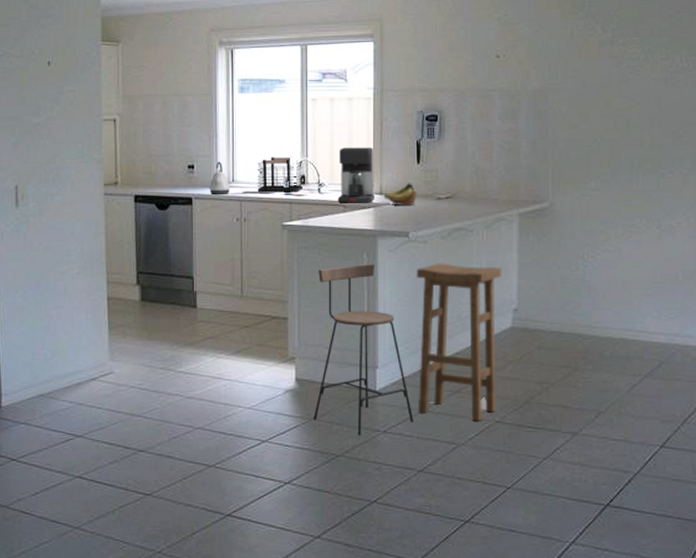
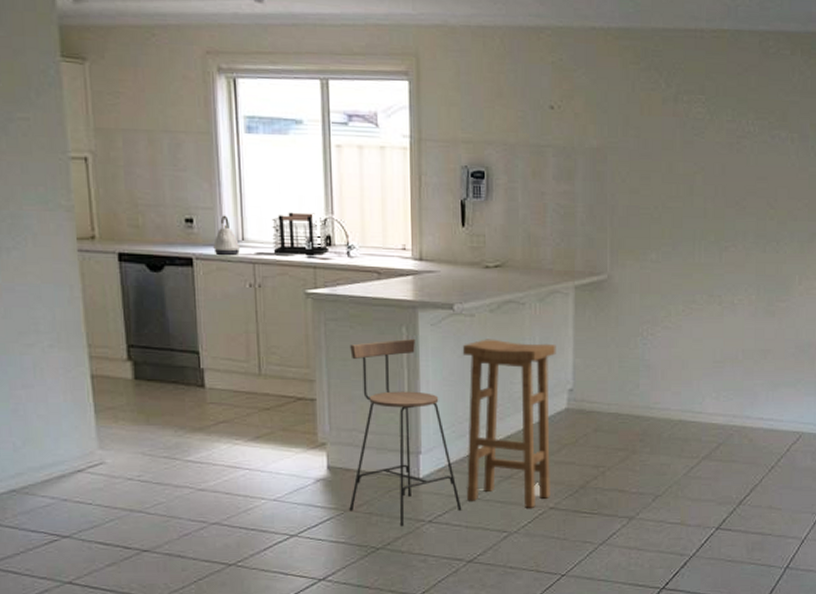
coffee maker: present [338,147,376,203] -> none [371,204,415,270]
fruit: present [383,183,418,207] -> none [423,248,463,275]

